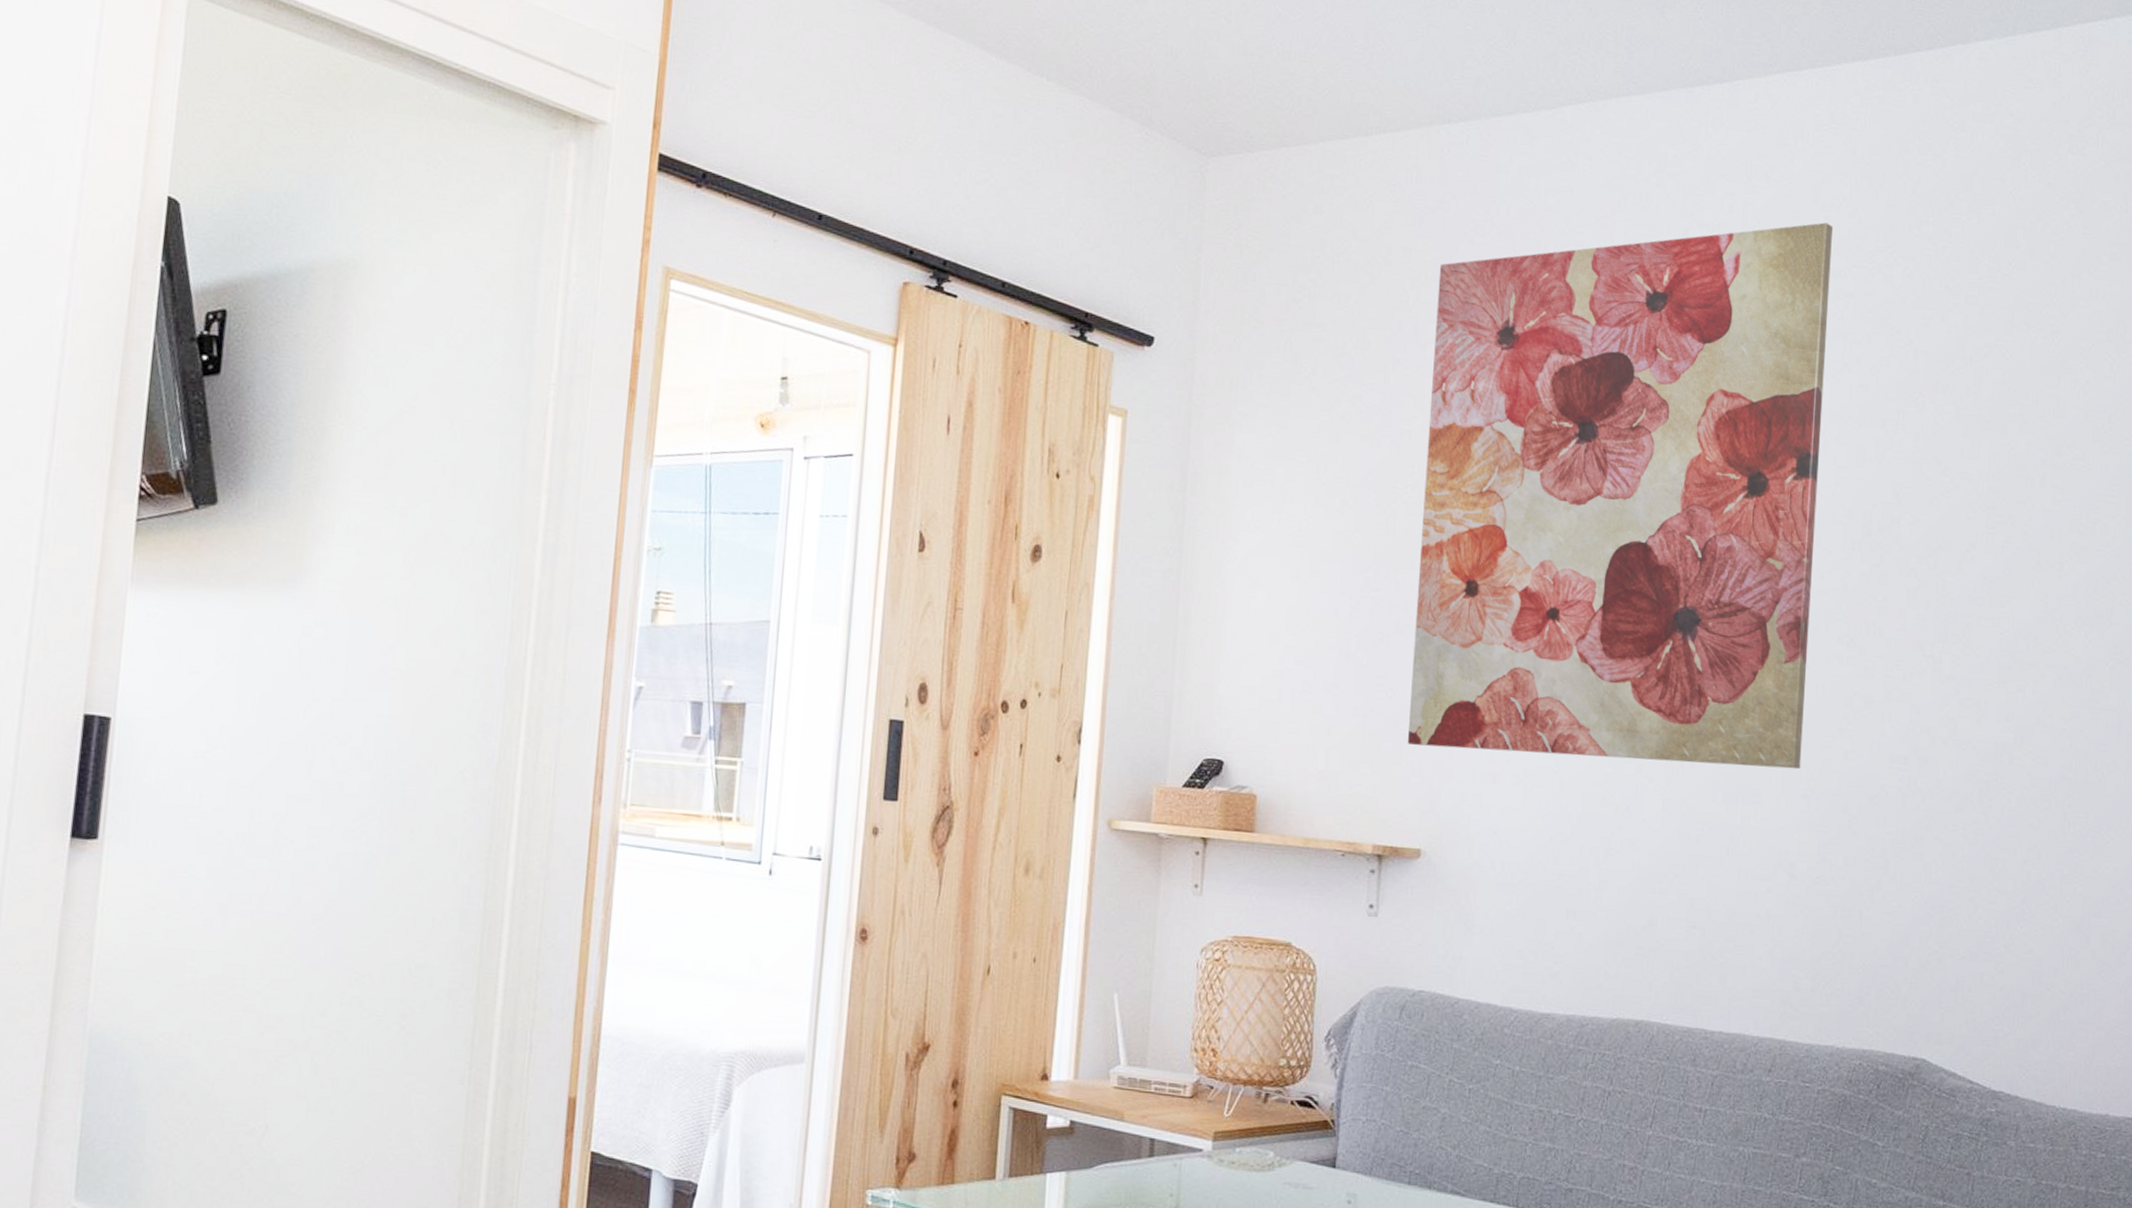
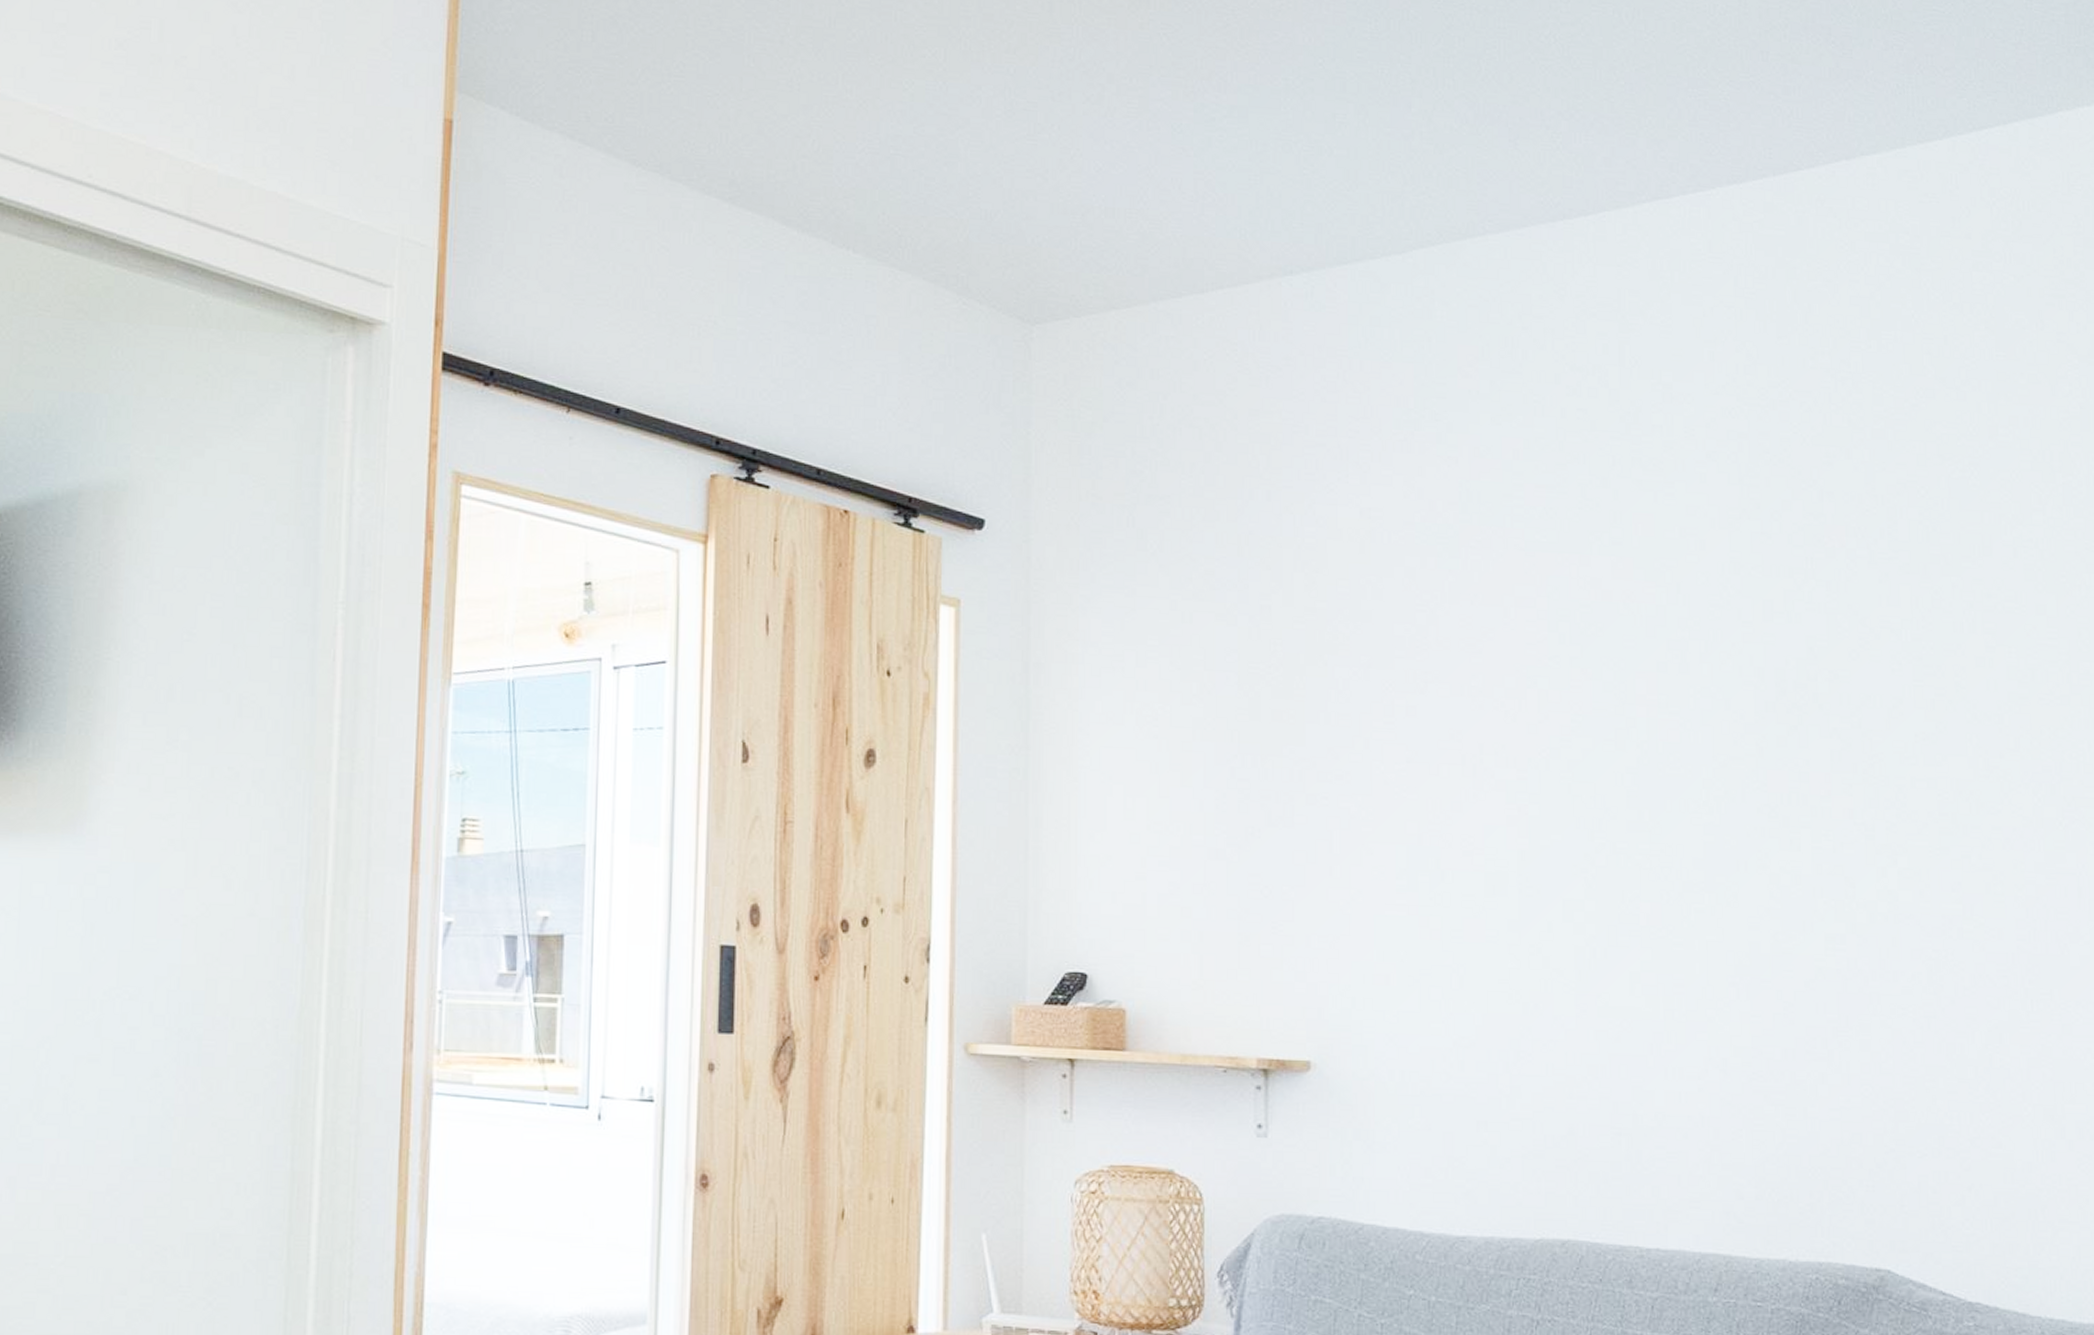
wall art: present [1407,222,1834,770] -> none [1287,359,1726,955]

